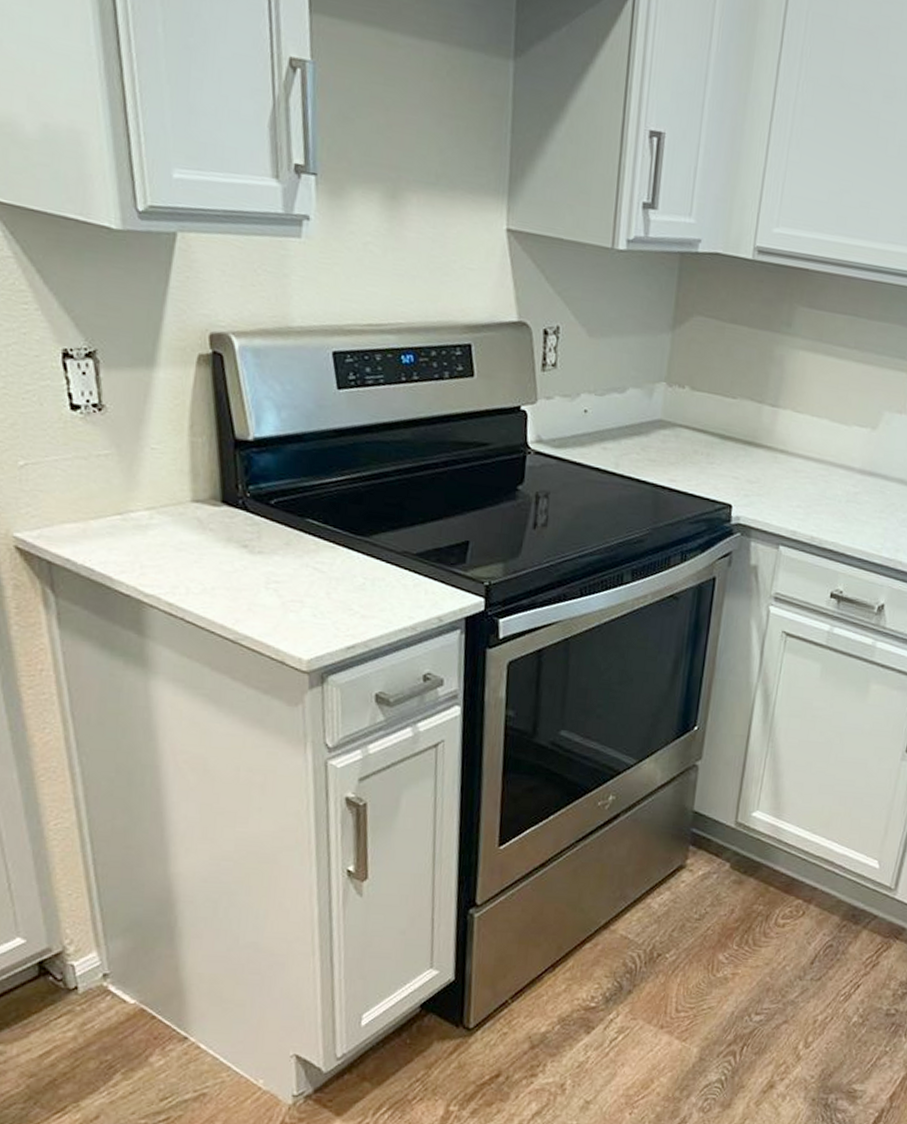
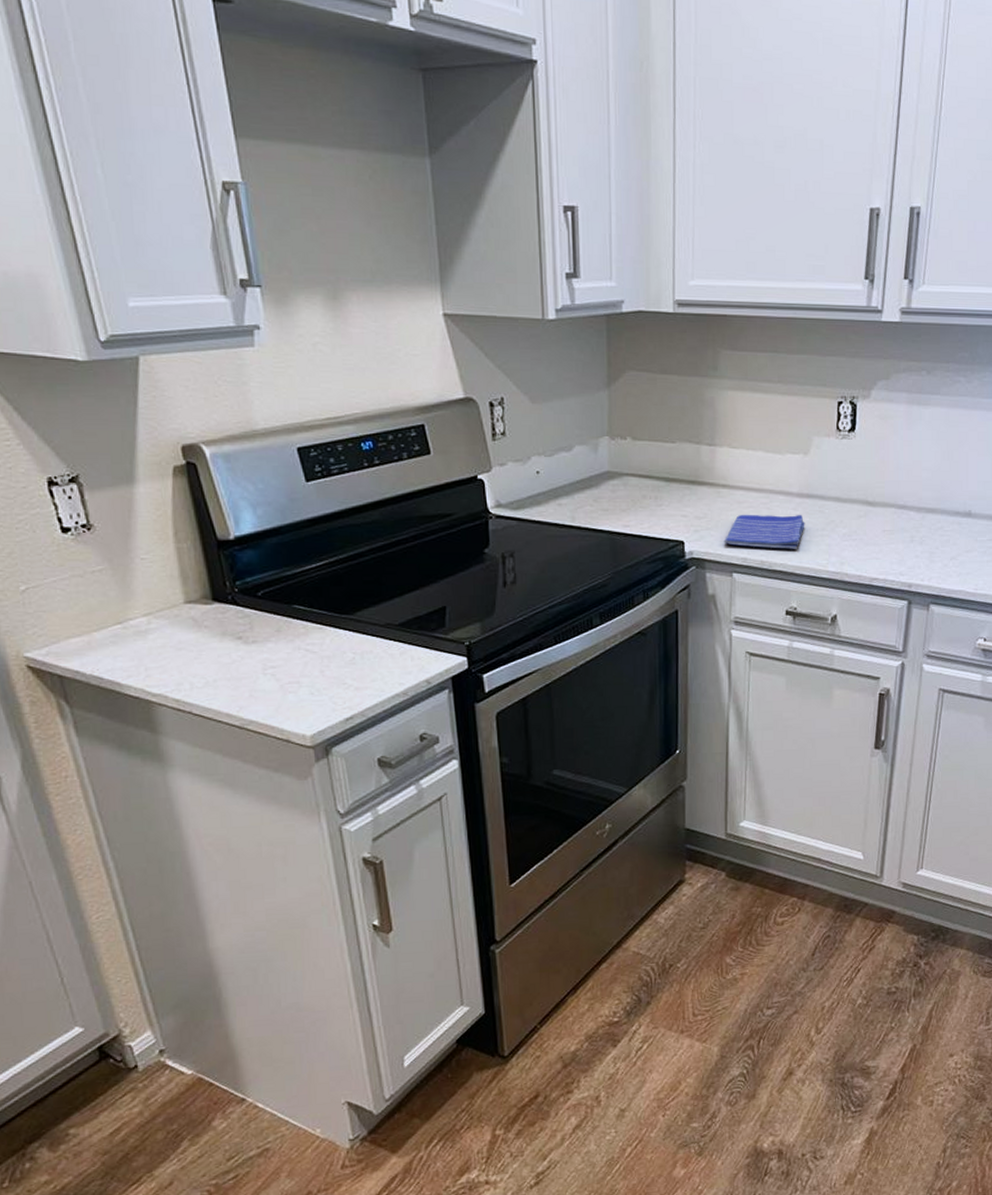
dish towel: none [775,484,864,529] -> present [725,514,805,549]

